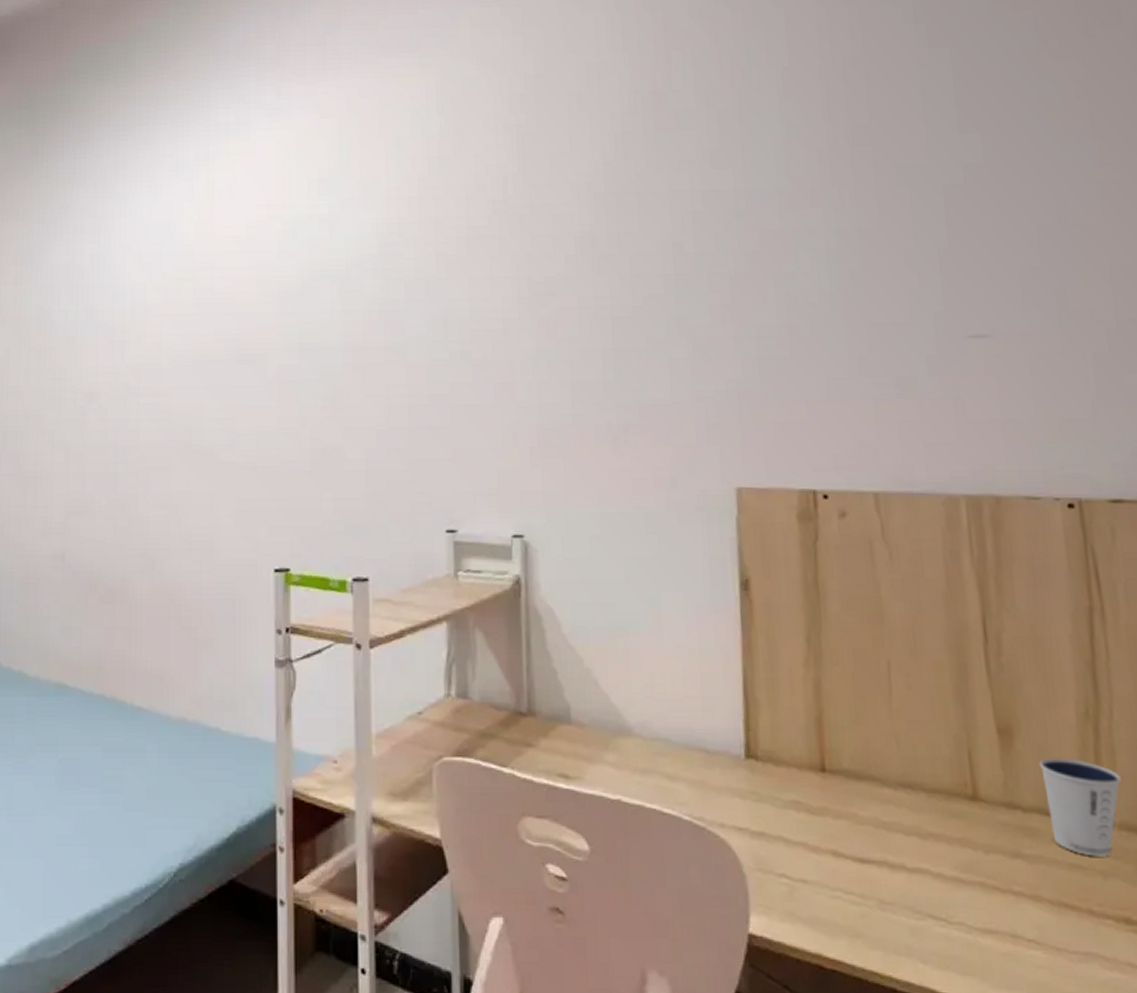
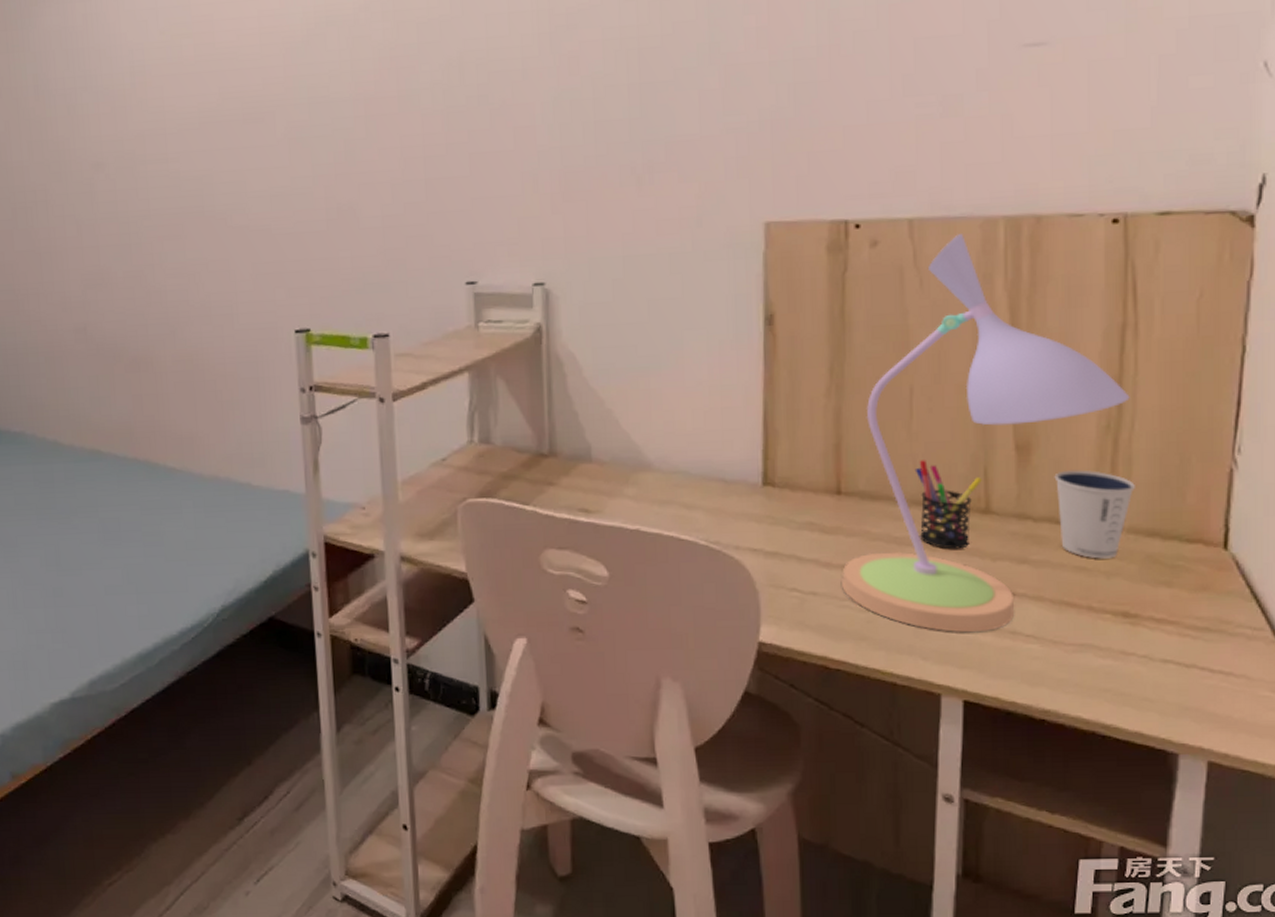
desk lamp: none [832,510,1105,934] -> present [842,234,1130,633]
pen holder: none [898,739,967,838] -> present [914,460,982,549]

